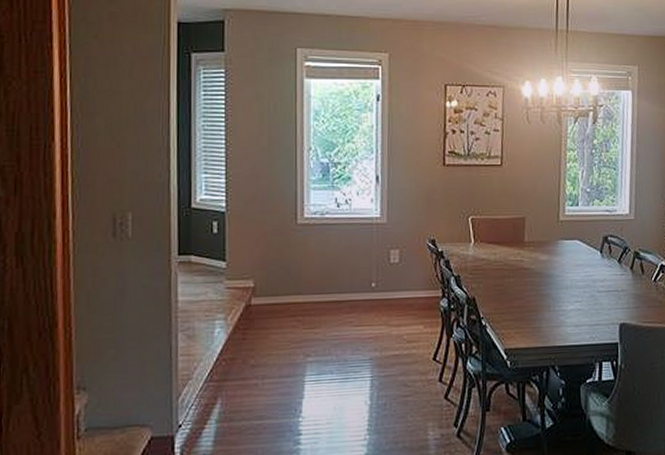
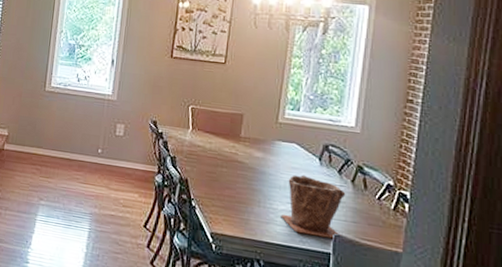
plant pot: none [570,270,627,330] -> present [280,174,346,239]

